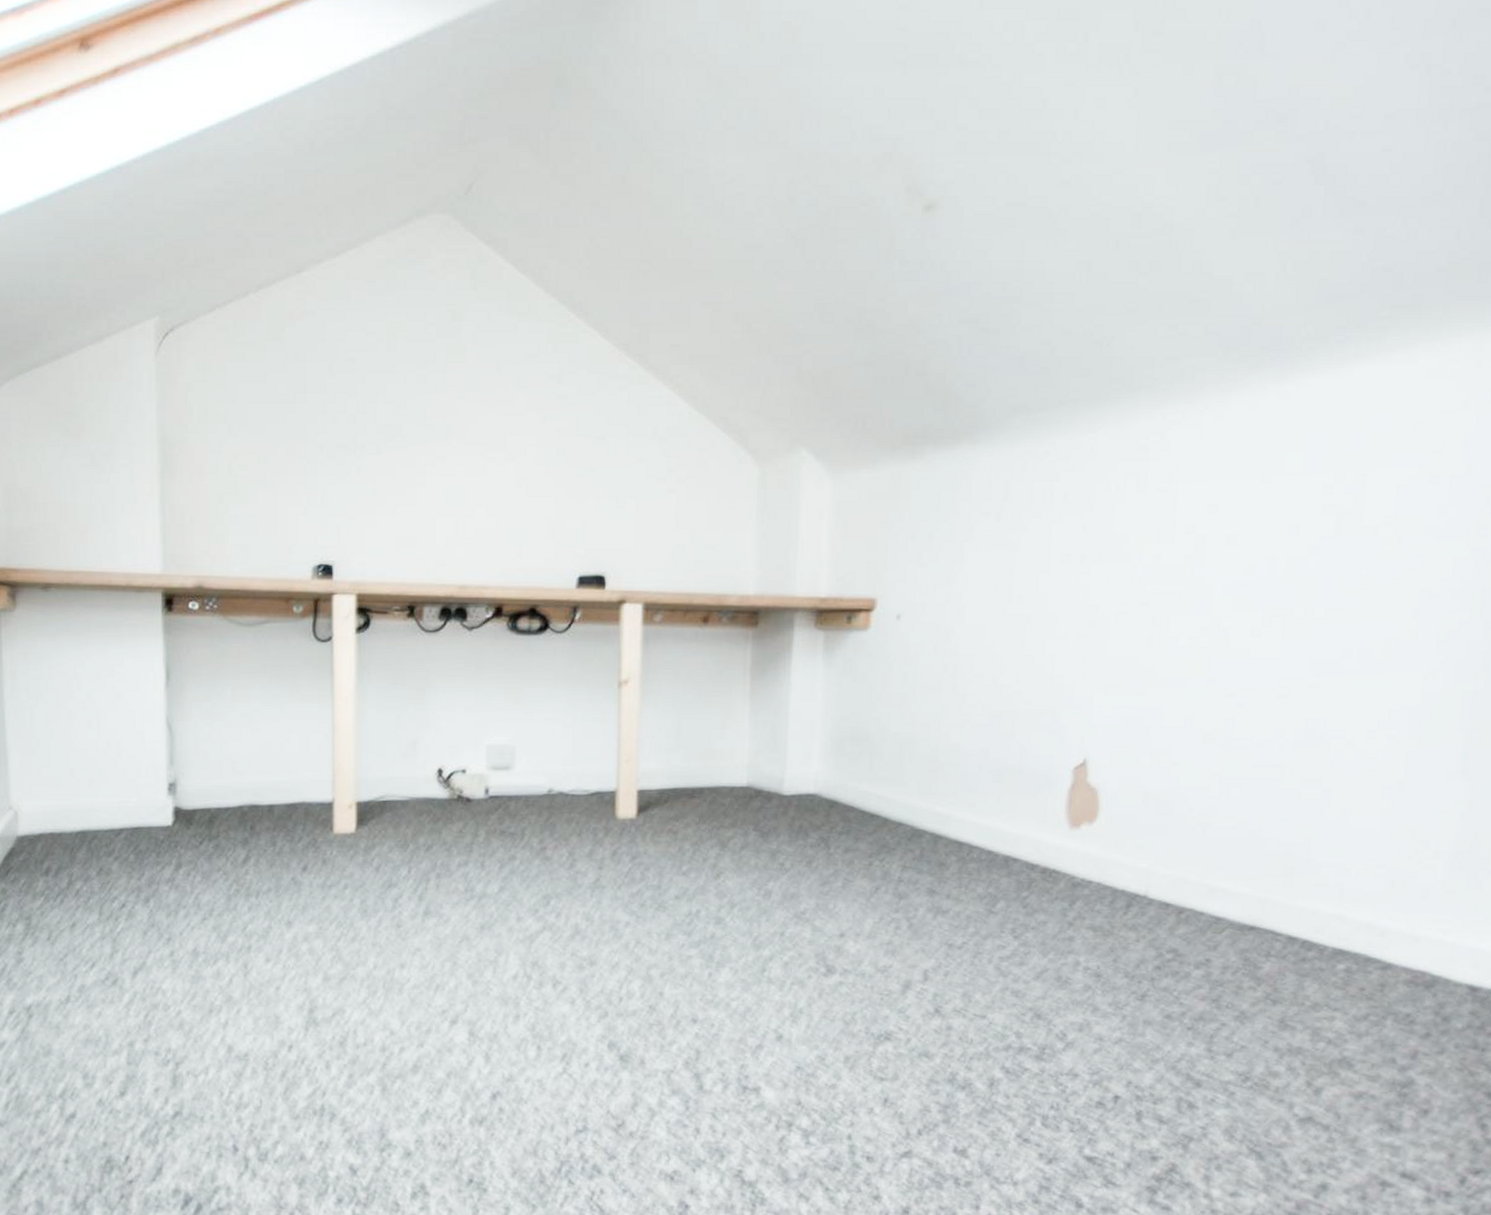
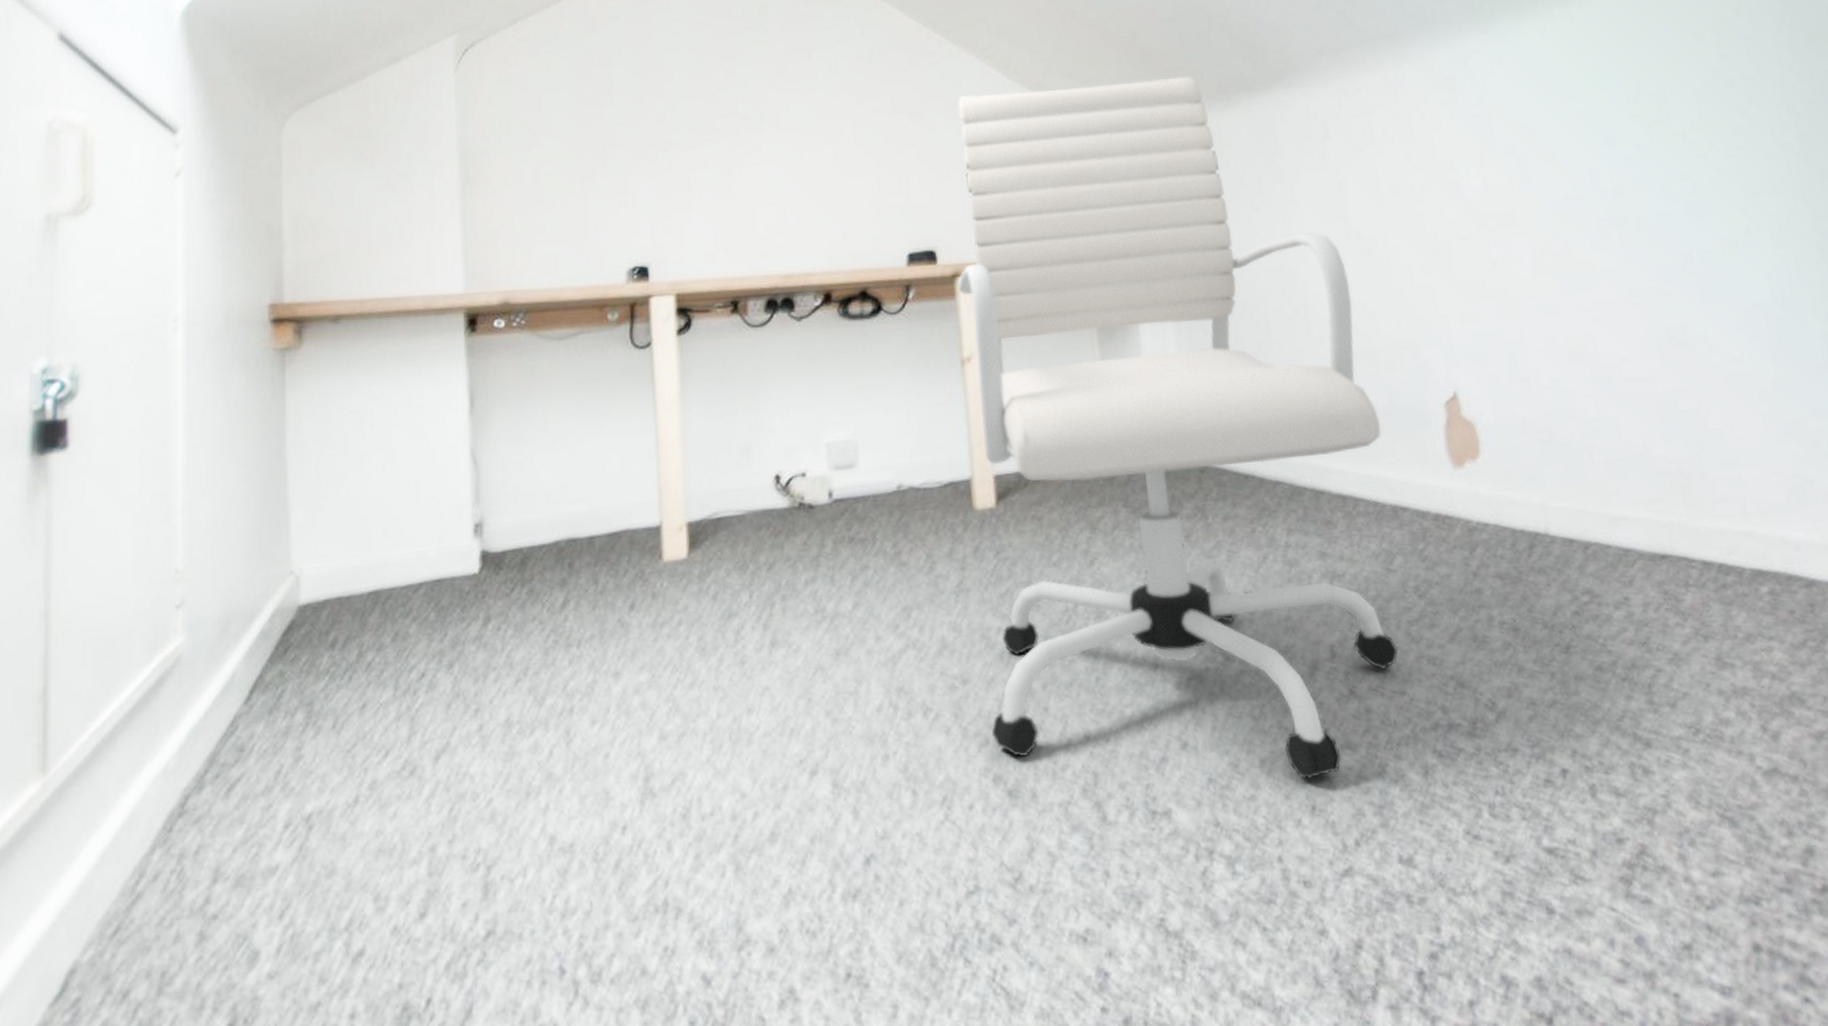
office chair: none [610,423,1008,1077] -> present [957,76,1399,779]

